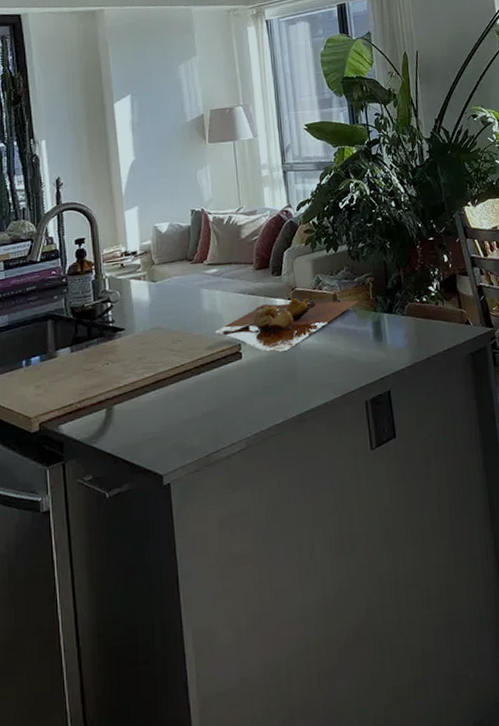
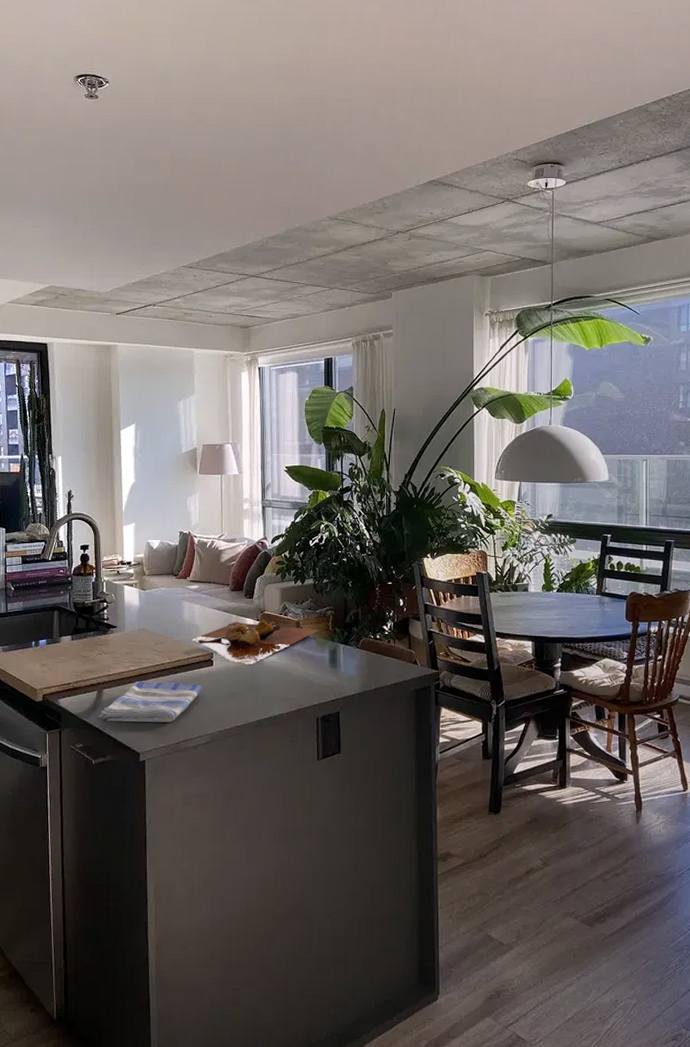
dish towel: none [110,382,233,443] -> present [99,681,203,722]

